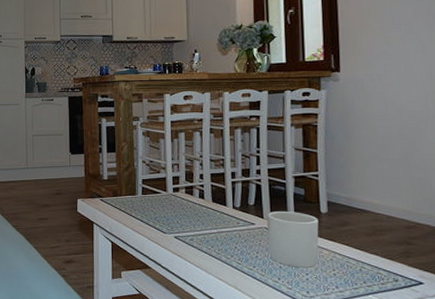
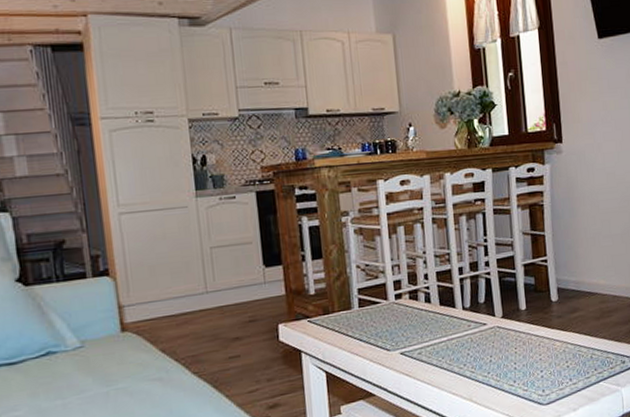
mug: present [267,212,319,268] -> none [499,304,552,366]

